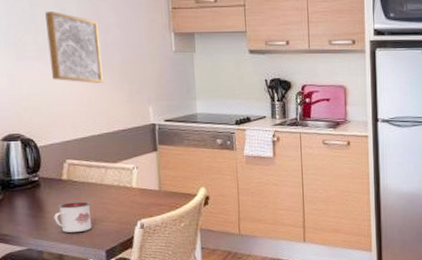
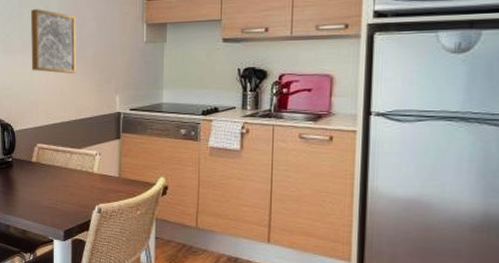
mug: present [54,201,92,233] -> none [22,183,54,211]

